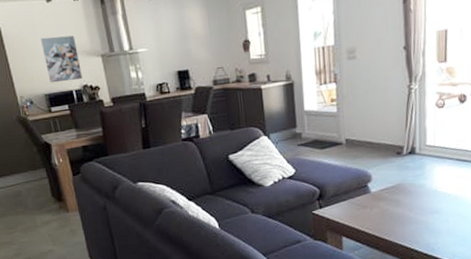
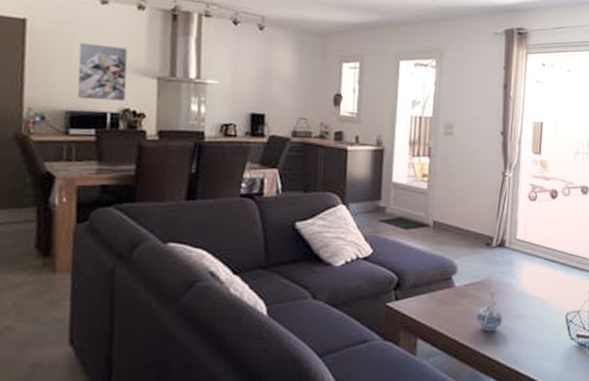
ceramic pitcher: none [393,191,418,227] -> present [477,289,503,332]

